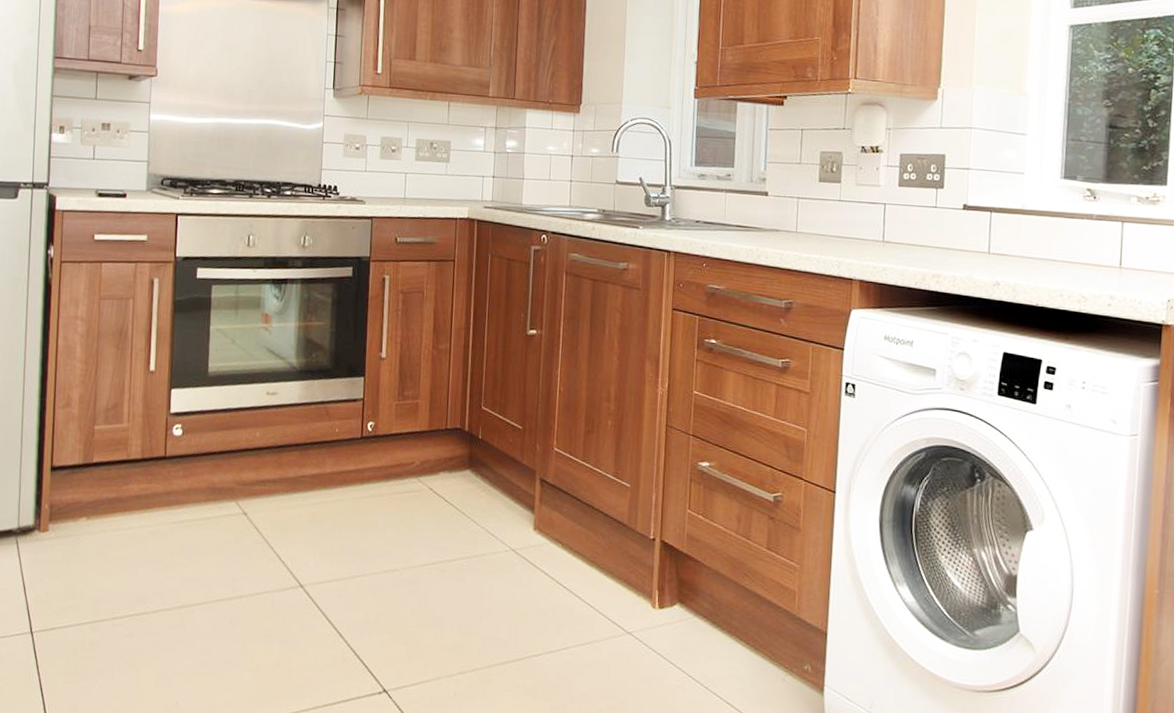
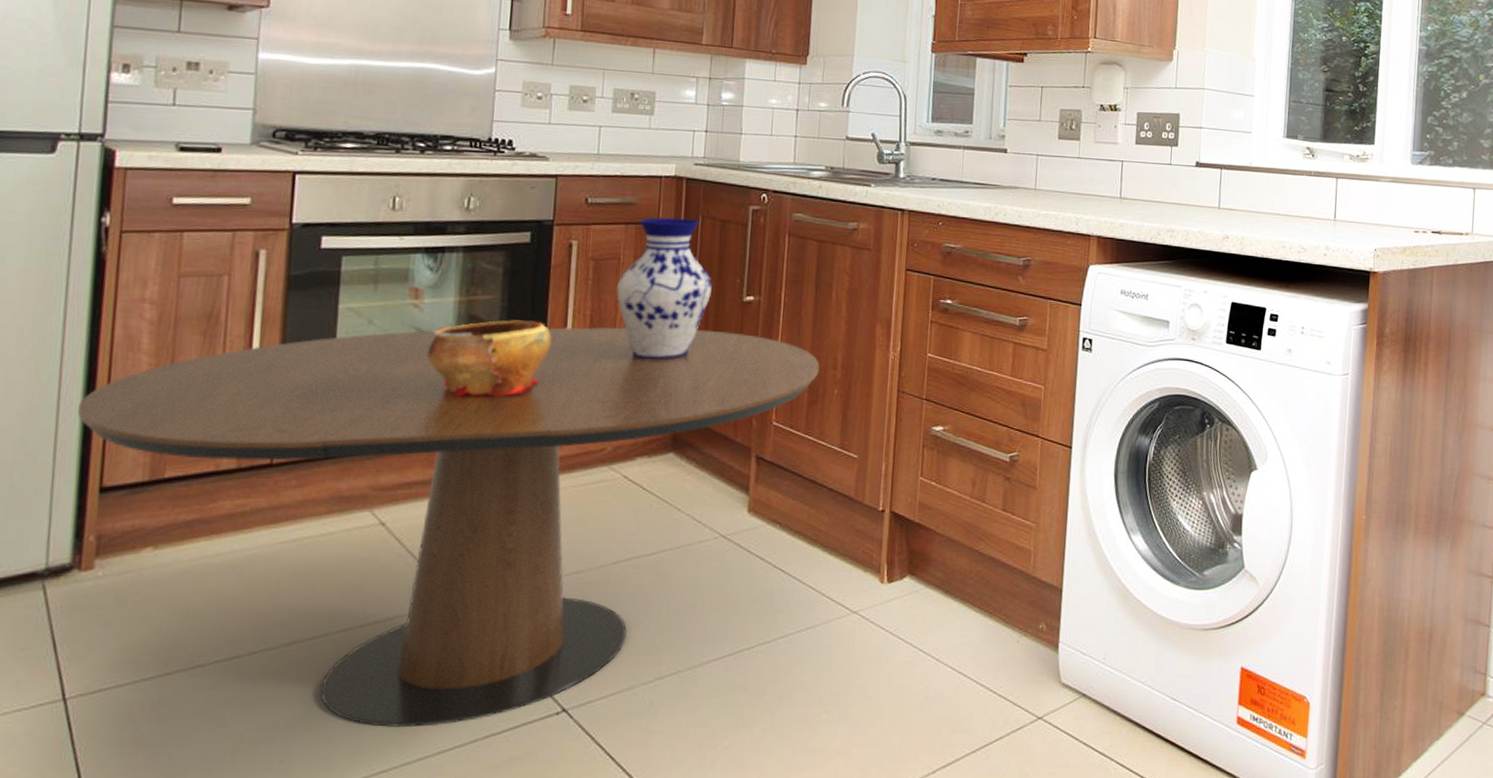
dining table: none [36,350,595,691] -> present [78,326,820,728]
bowl: none [276,344,370,411] -> present [428,320,552,397]
vase: none [421,256,500,385] -> present [616,217,712,360]

